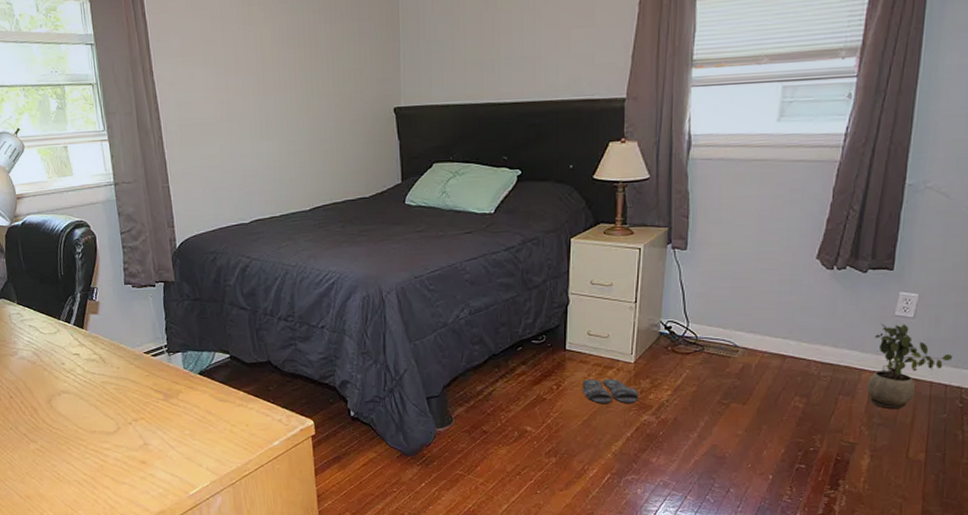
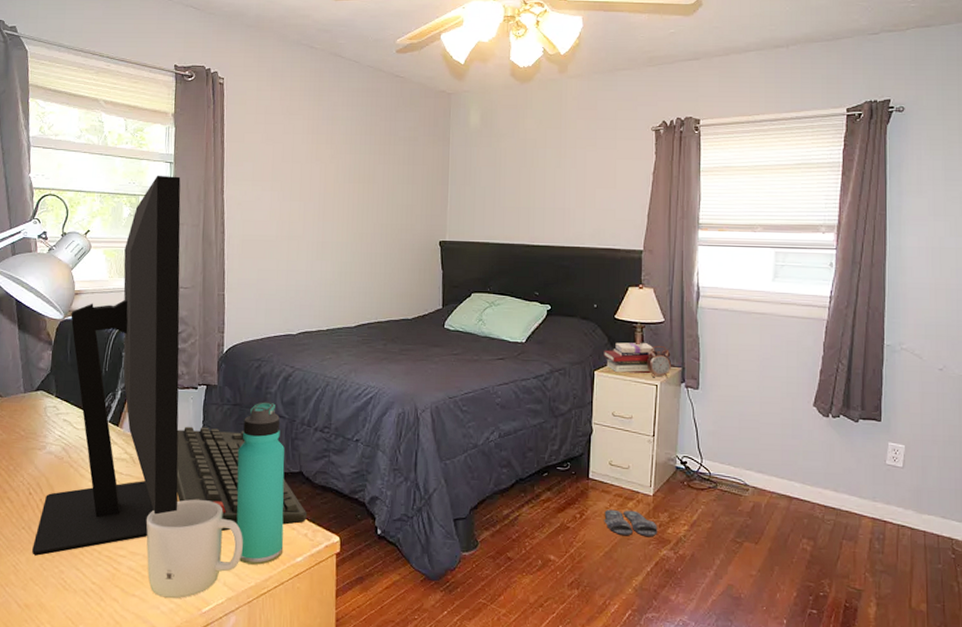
monitor: none [16,59,153,453] -> present [32,175,181,556]
mug: none [124,393,221,485] -> present [145,499,244,599]
computer keyboard: none [141,323,280,421] -> present [176,426,308,531]
thermos bottle: none [203,294,260,450] -> present [236,402,285,565]
books: none [581,202,637,239] -> present [604,342,654,374]
alarm clock: none [628,204,658,241] -> present [646,345,672,378]
potted plant: present [867,323,953,410] -> none [868,470,941,557]

